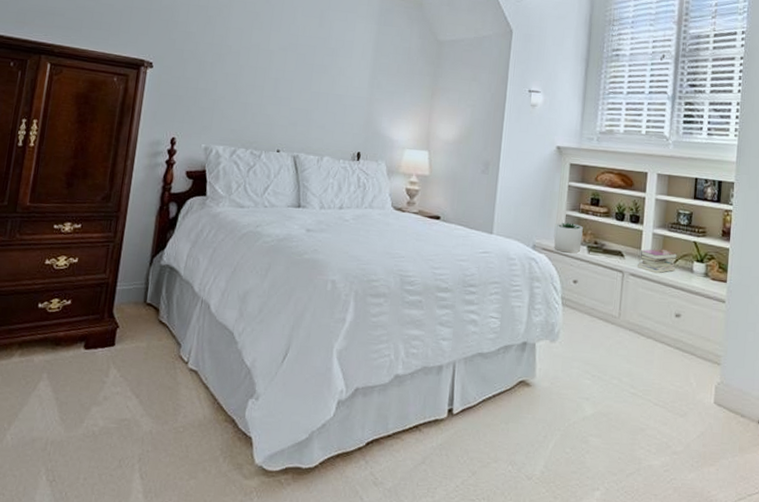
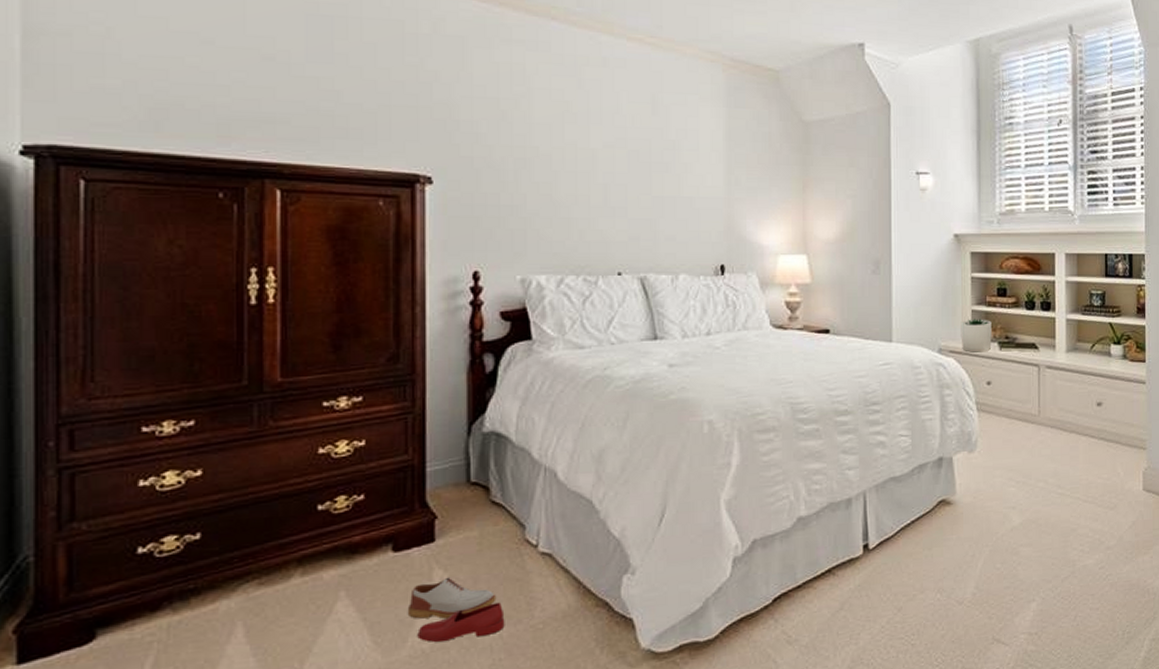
shoe: none [87,376,152,410] -> present [407,577,497,619]
shoe: none [91,403,156,430] -> present [417,602,505,642]
books: present [638,248,677,274] -> none [1054,335,1093,362]

